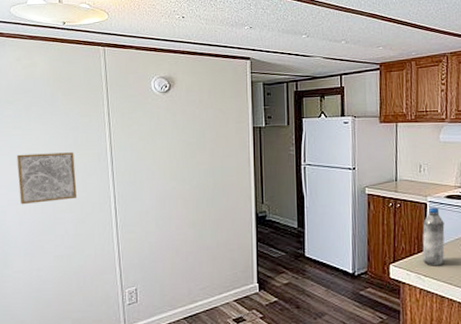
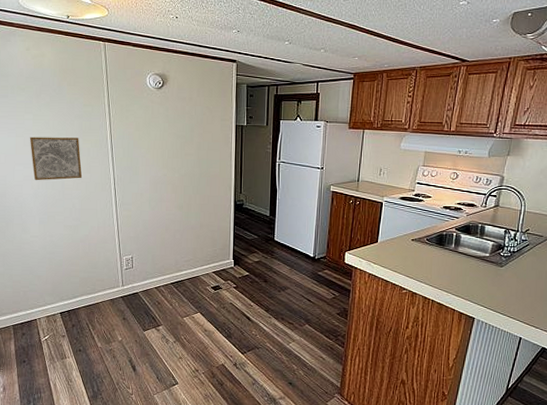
water bottle: present [422,207,445,266] -> none [374,206,396,256]

